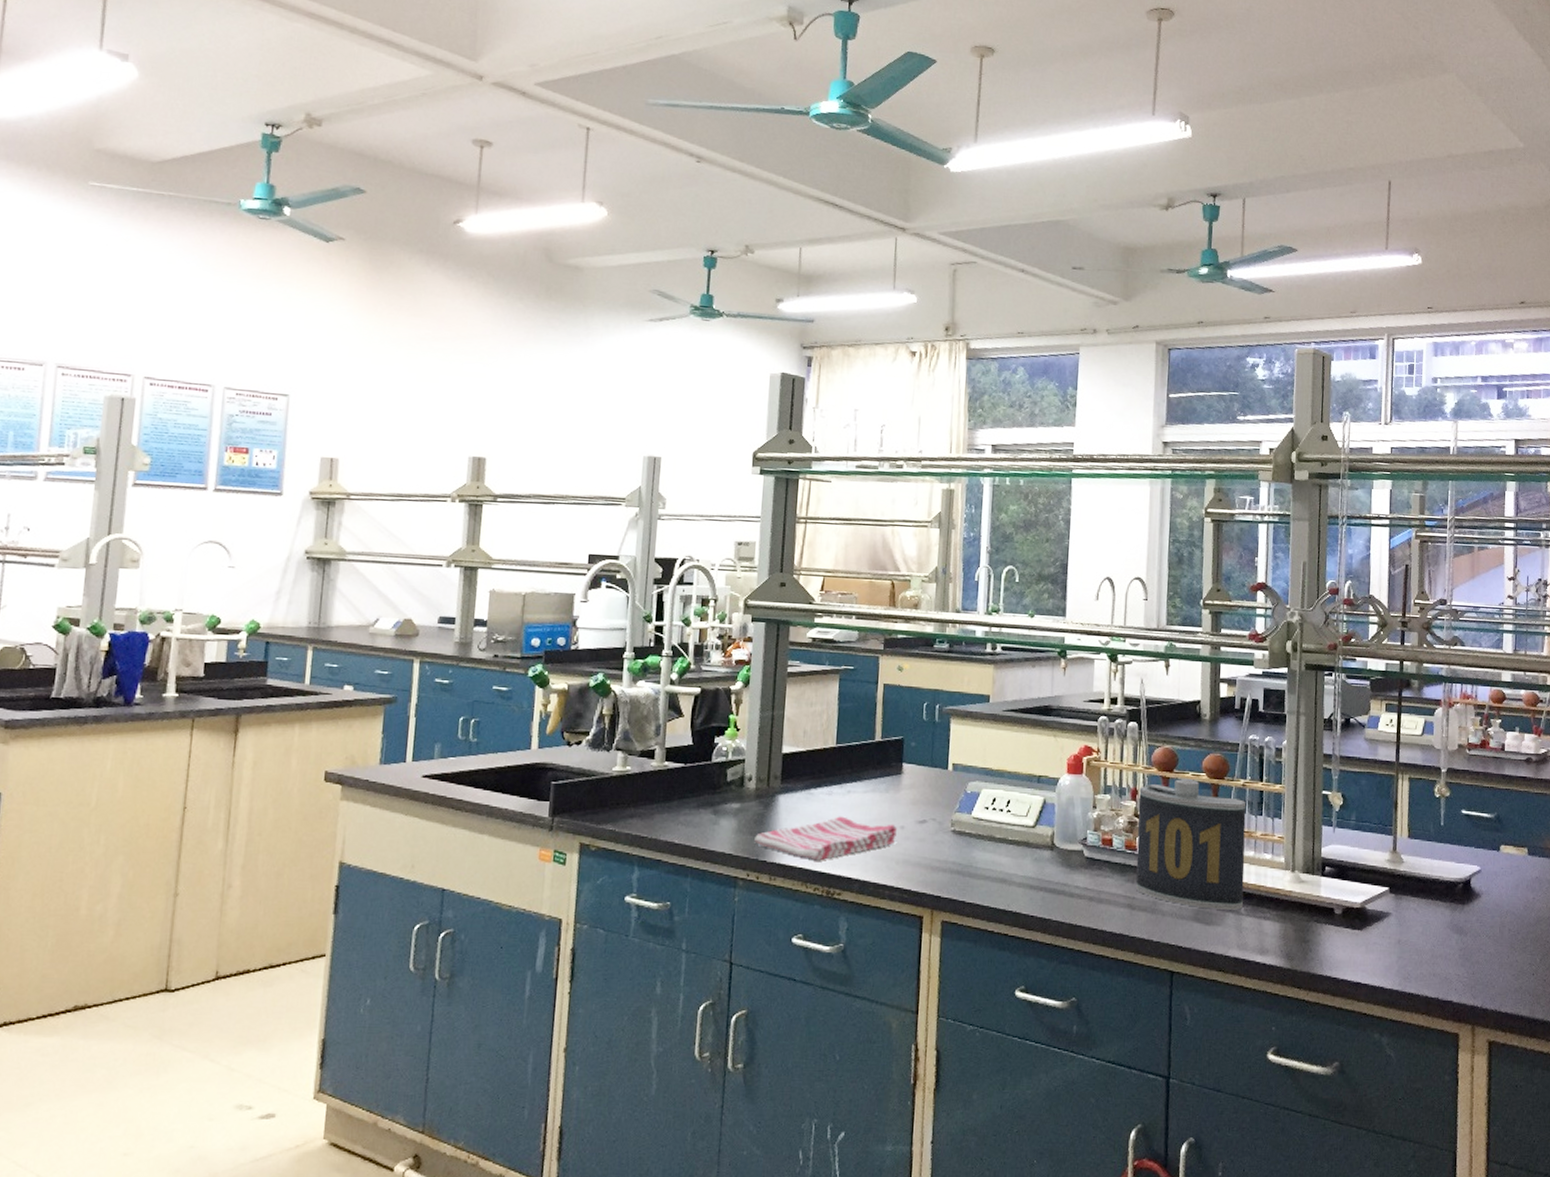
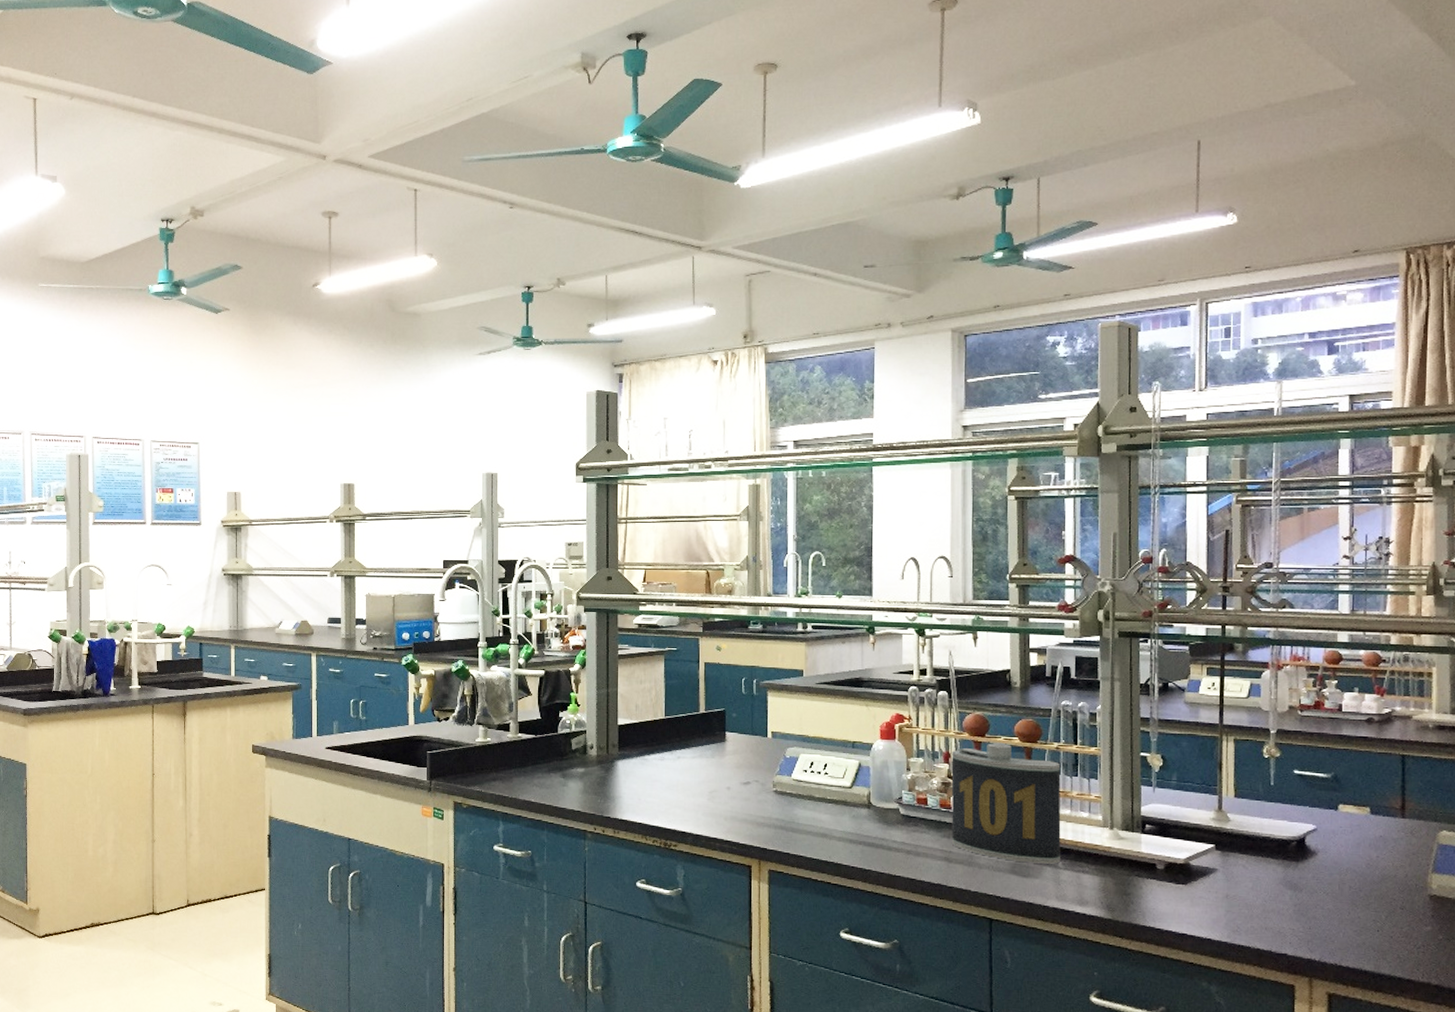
dish towel: present [754,816,897,861] -> none [599,779,723,817]

